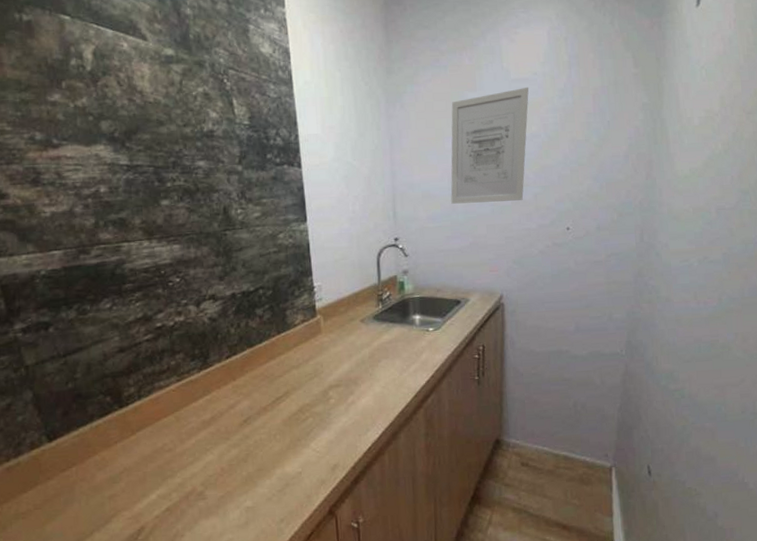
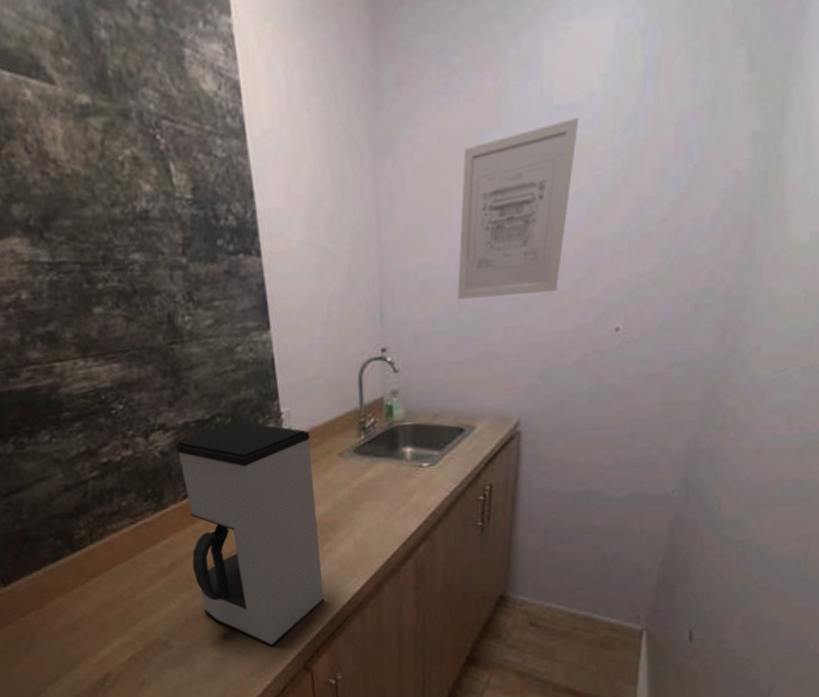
coffee maker: none [223,294,348,494] -> present [175,422,324,648]

